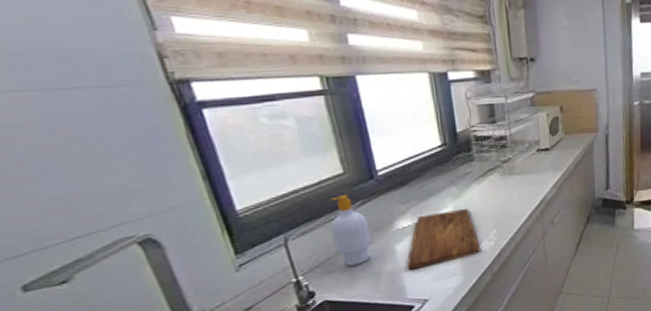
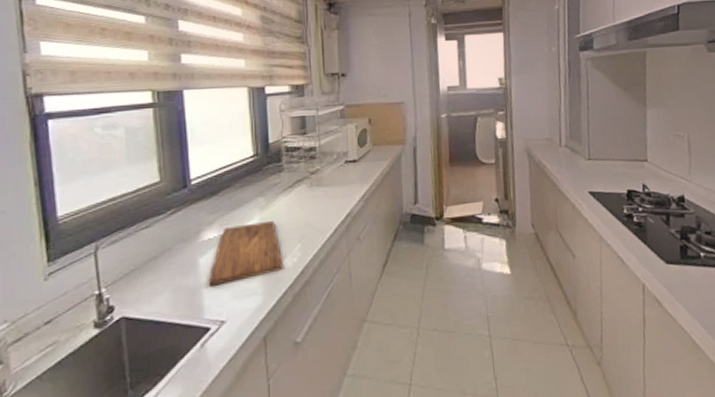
soap bottle: present [330,195,372,266] -> none [139,204,177,279]

